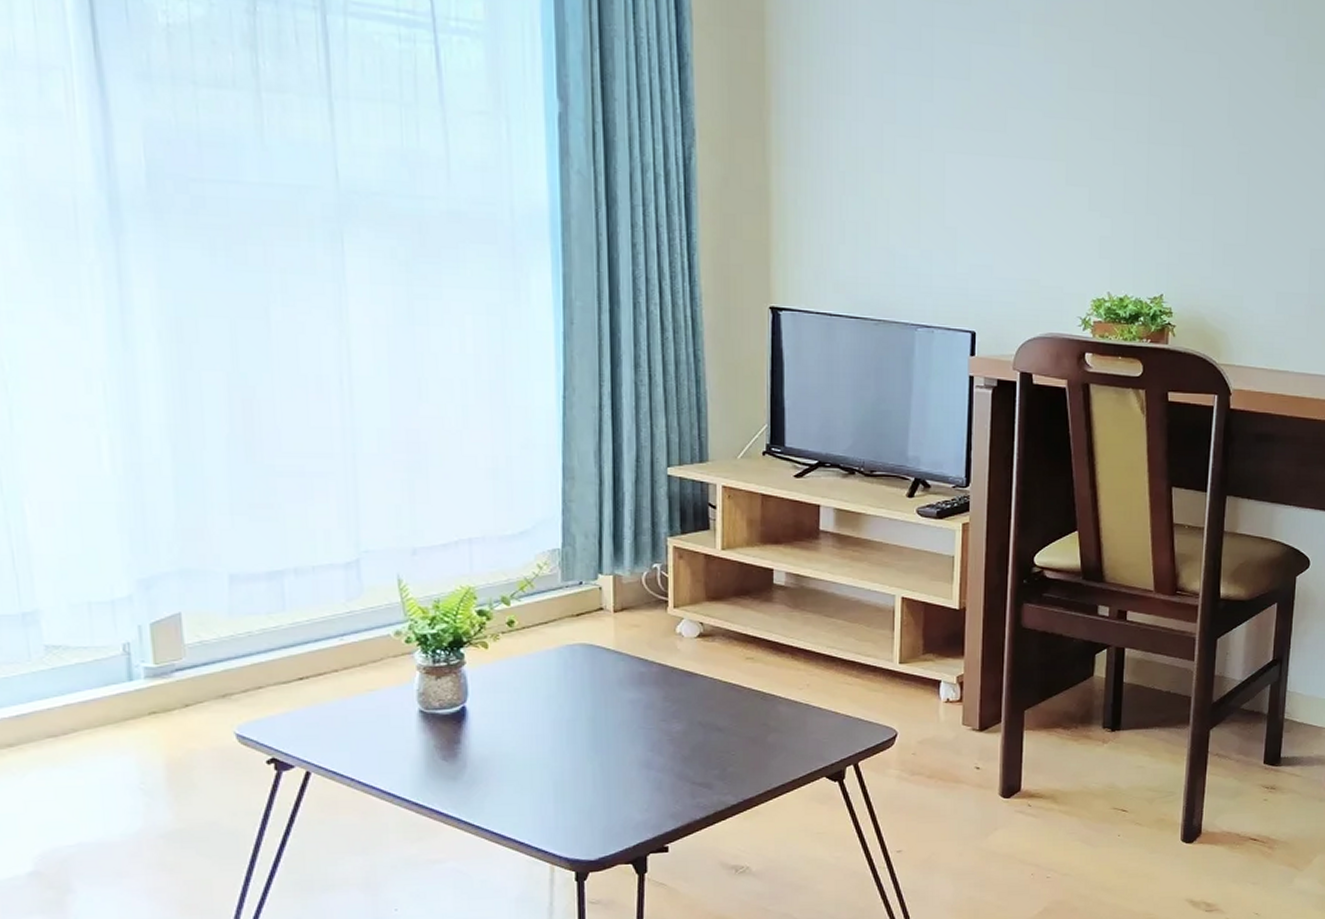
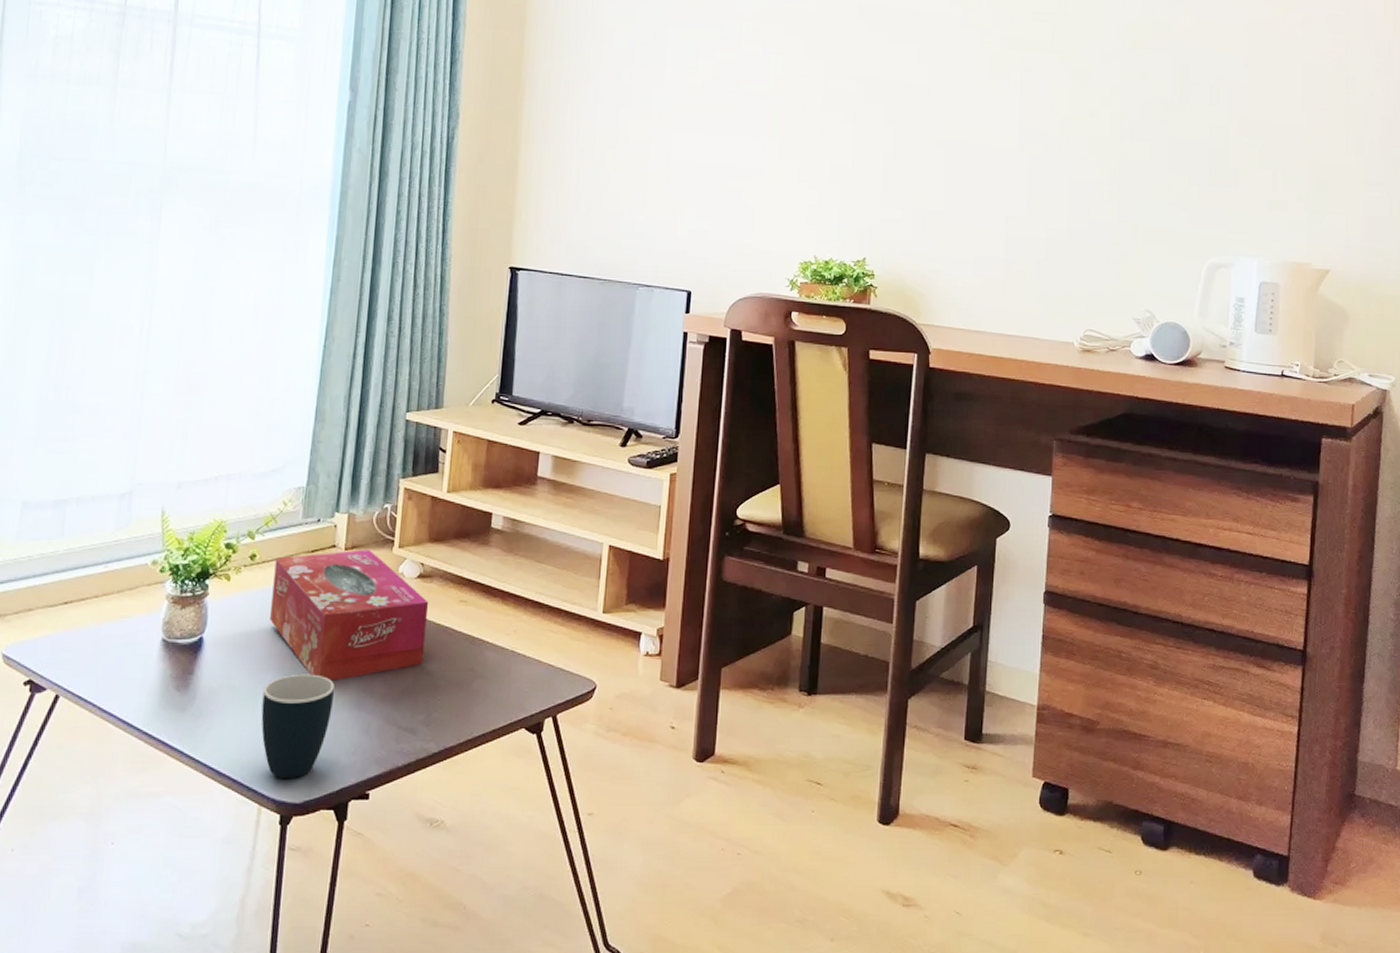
tissue box: none [537,611,713,743] -> present [270,549,429,682]
mug: none [541,737,619,839] -> present [261,674,334,779]

